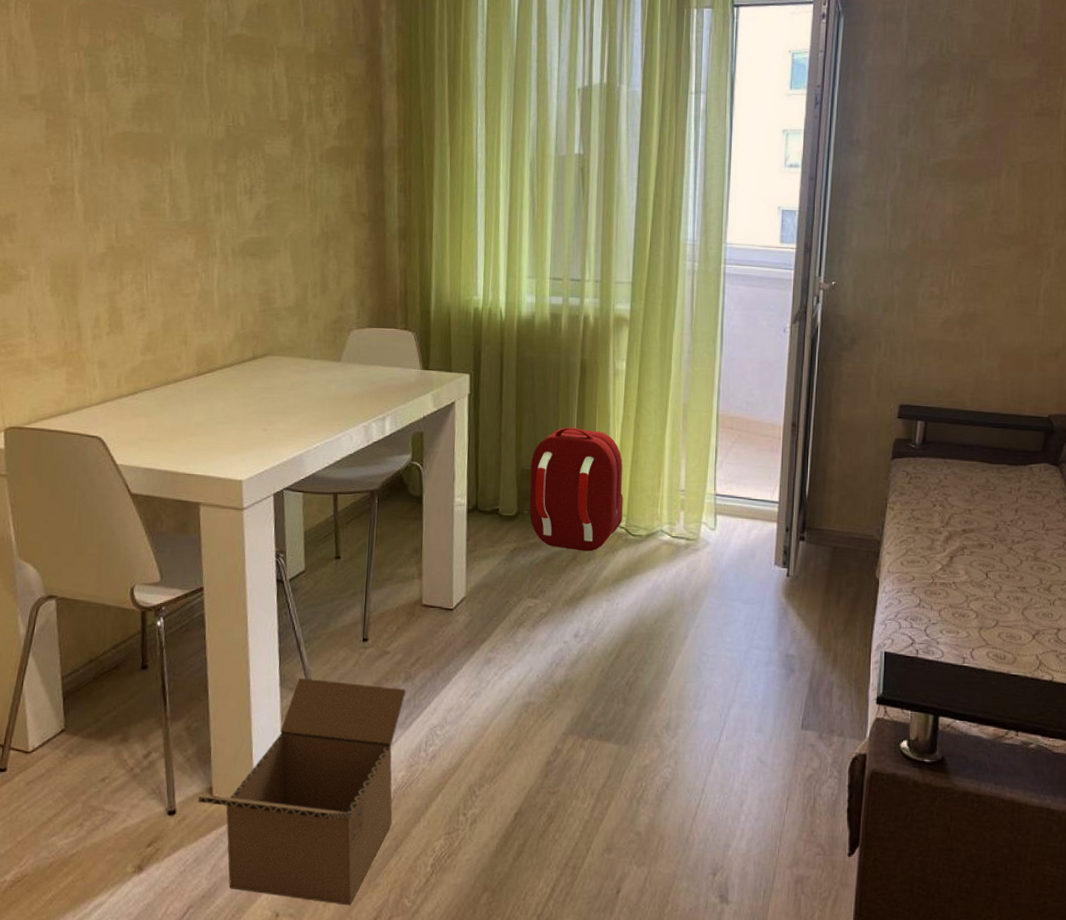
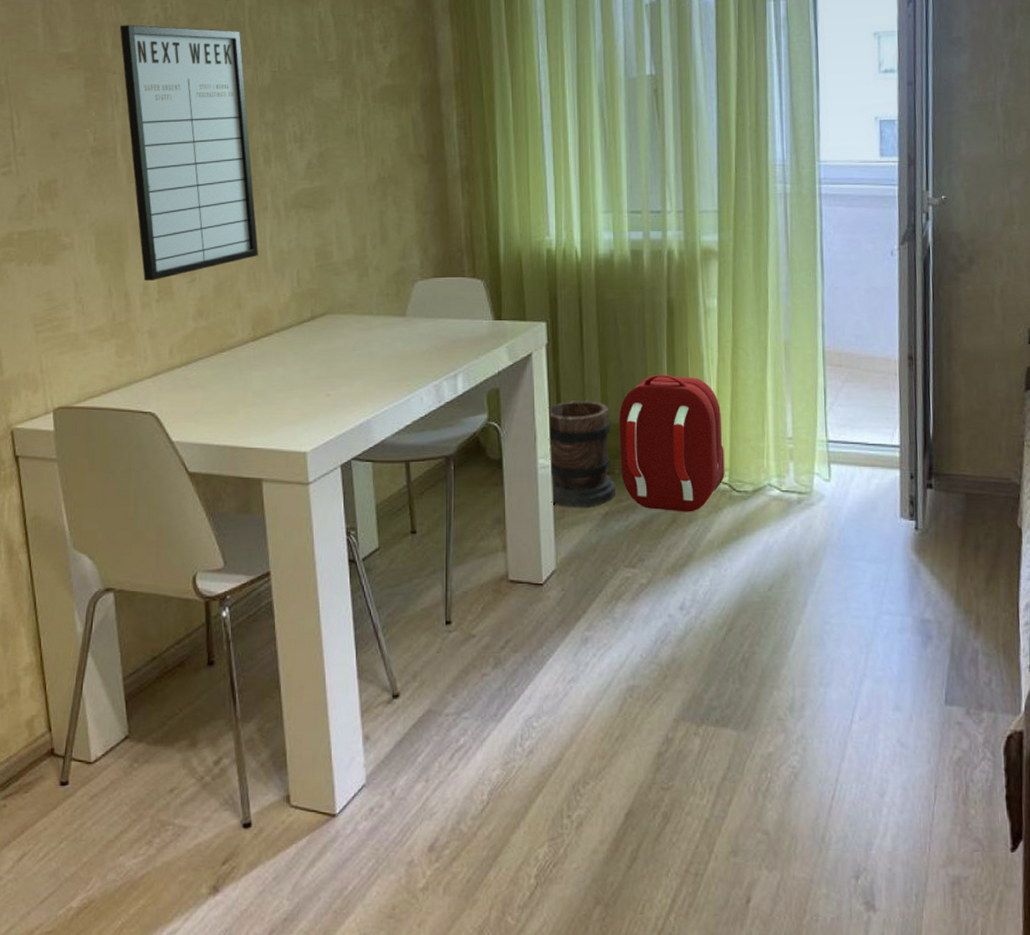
writing board: none [81,71,206,315] -> present [119,24,258,282]
box: present [197,677,406,906] -> none [274,668,497,926]
wooden barrel: none [465,446,524,543] -> present [548,401,615,508]

